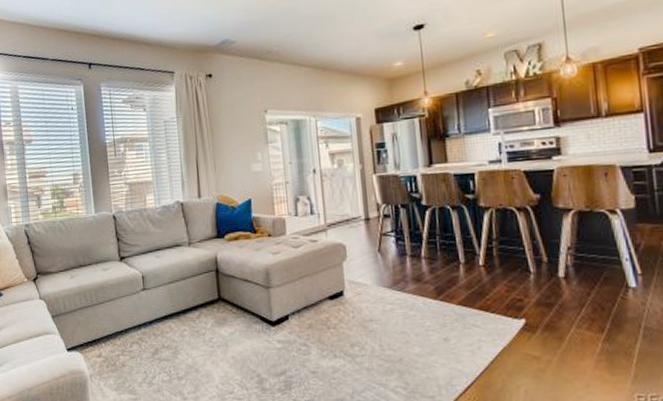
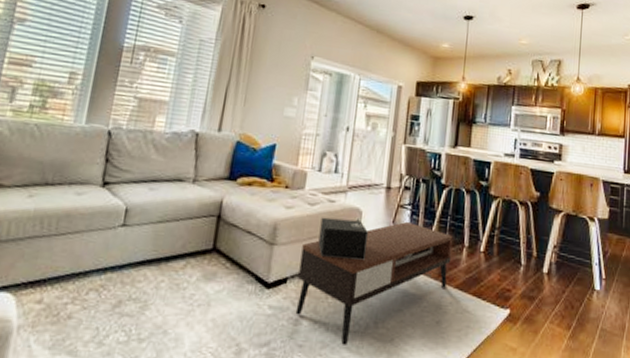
coffee table: none [295,247,449,368] -> present [295,221,453,345]
decorative box: none [307,252,358,293] -> present [318,217,368,260]

